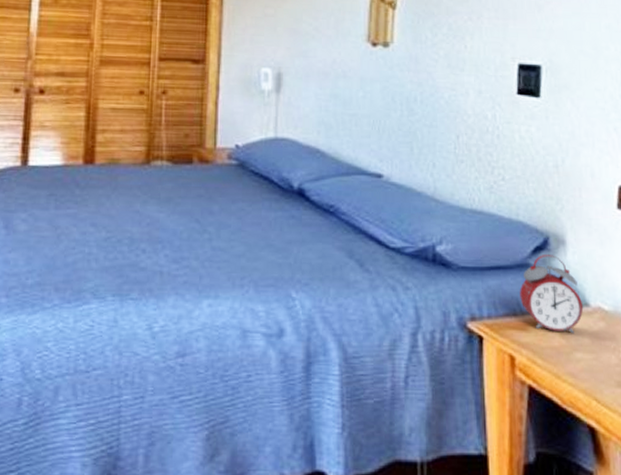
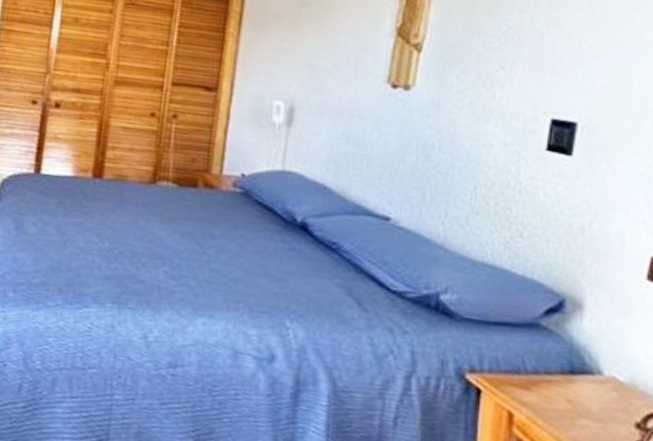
alarm clock: present [520,255,583,334] -> none [526,316,595,401]

